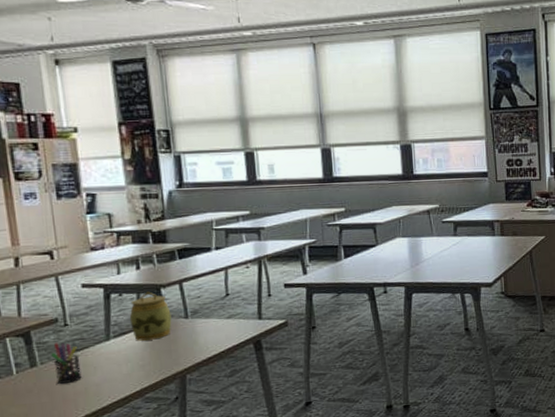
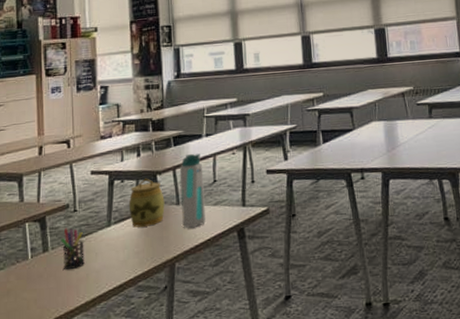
water bottle: none [186,266,218,341] -> present [179,153,206,228]

